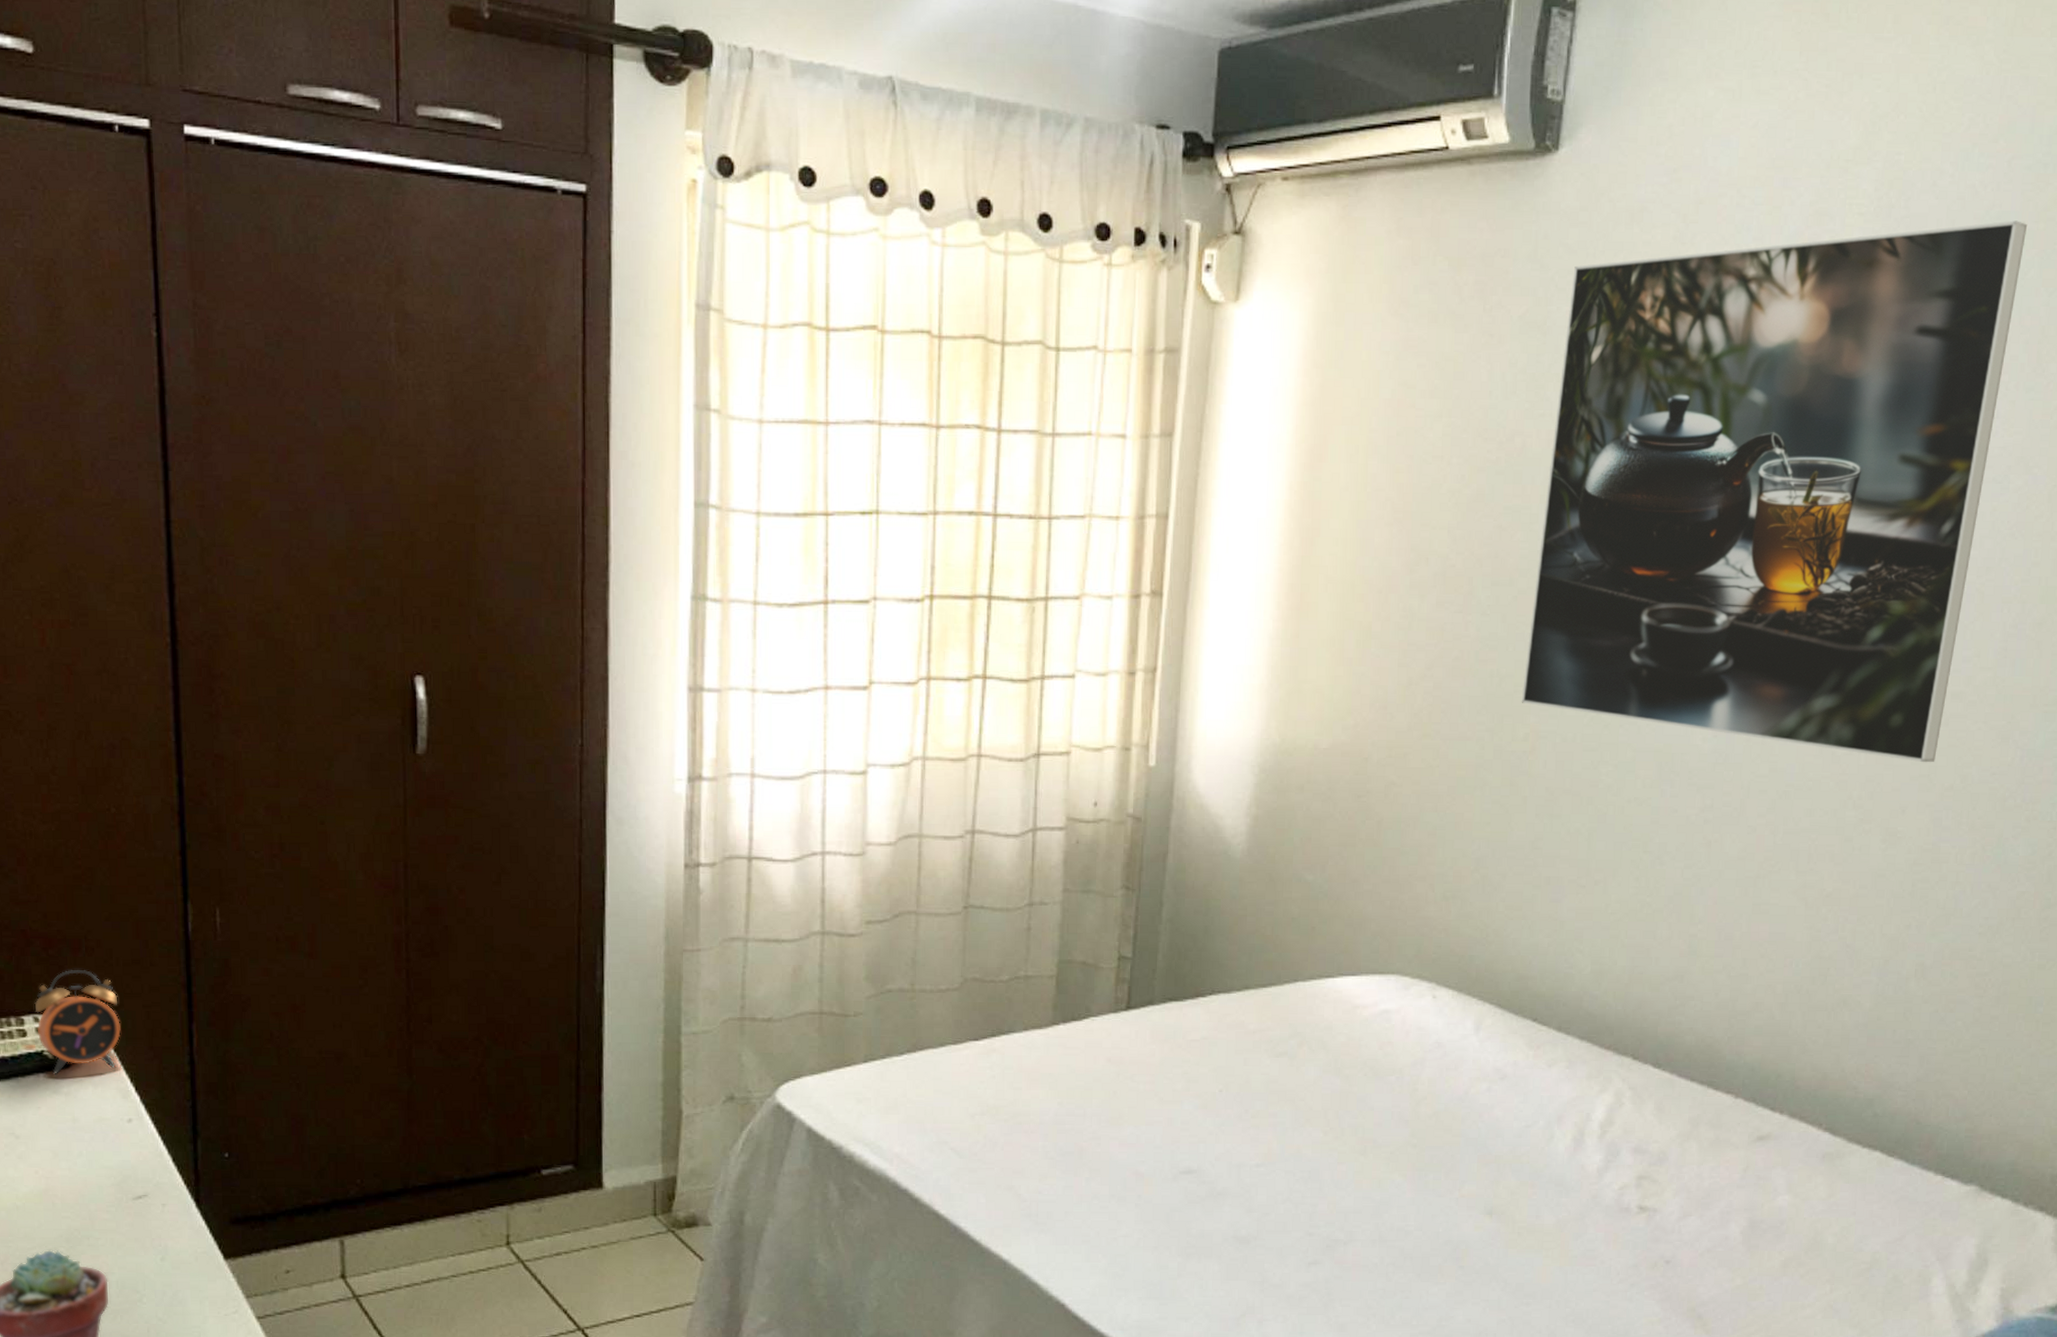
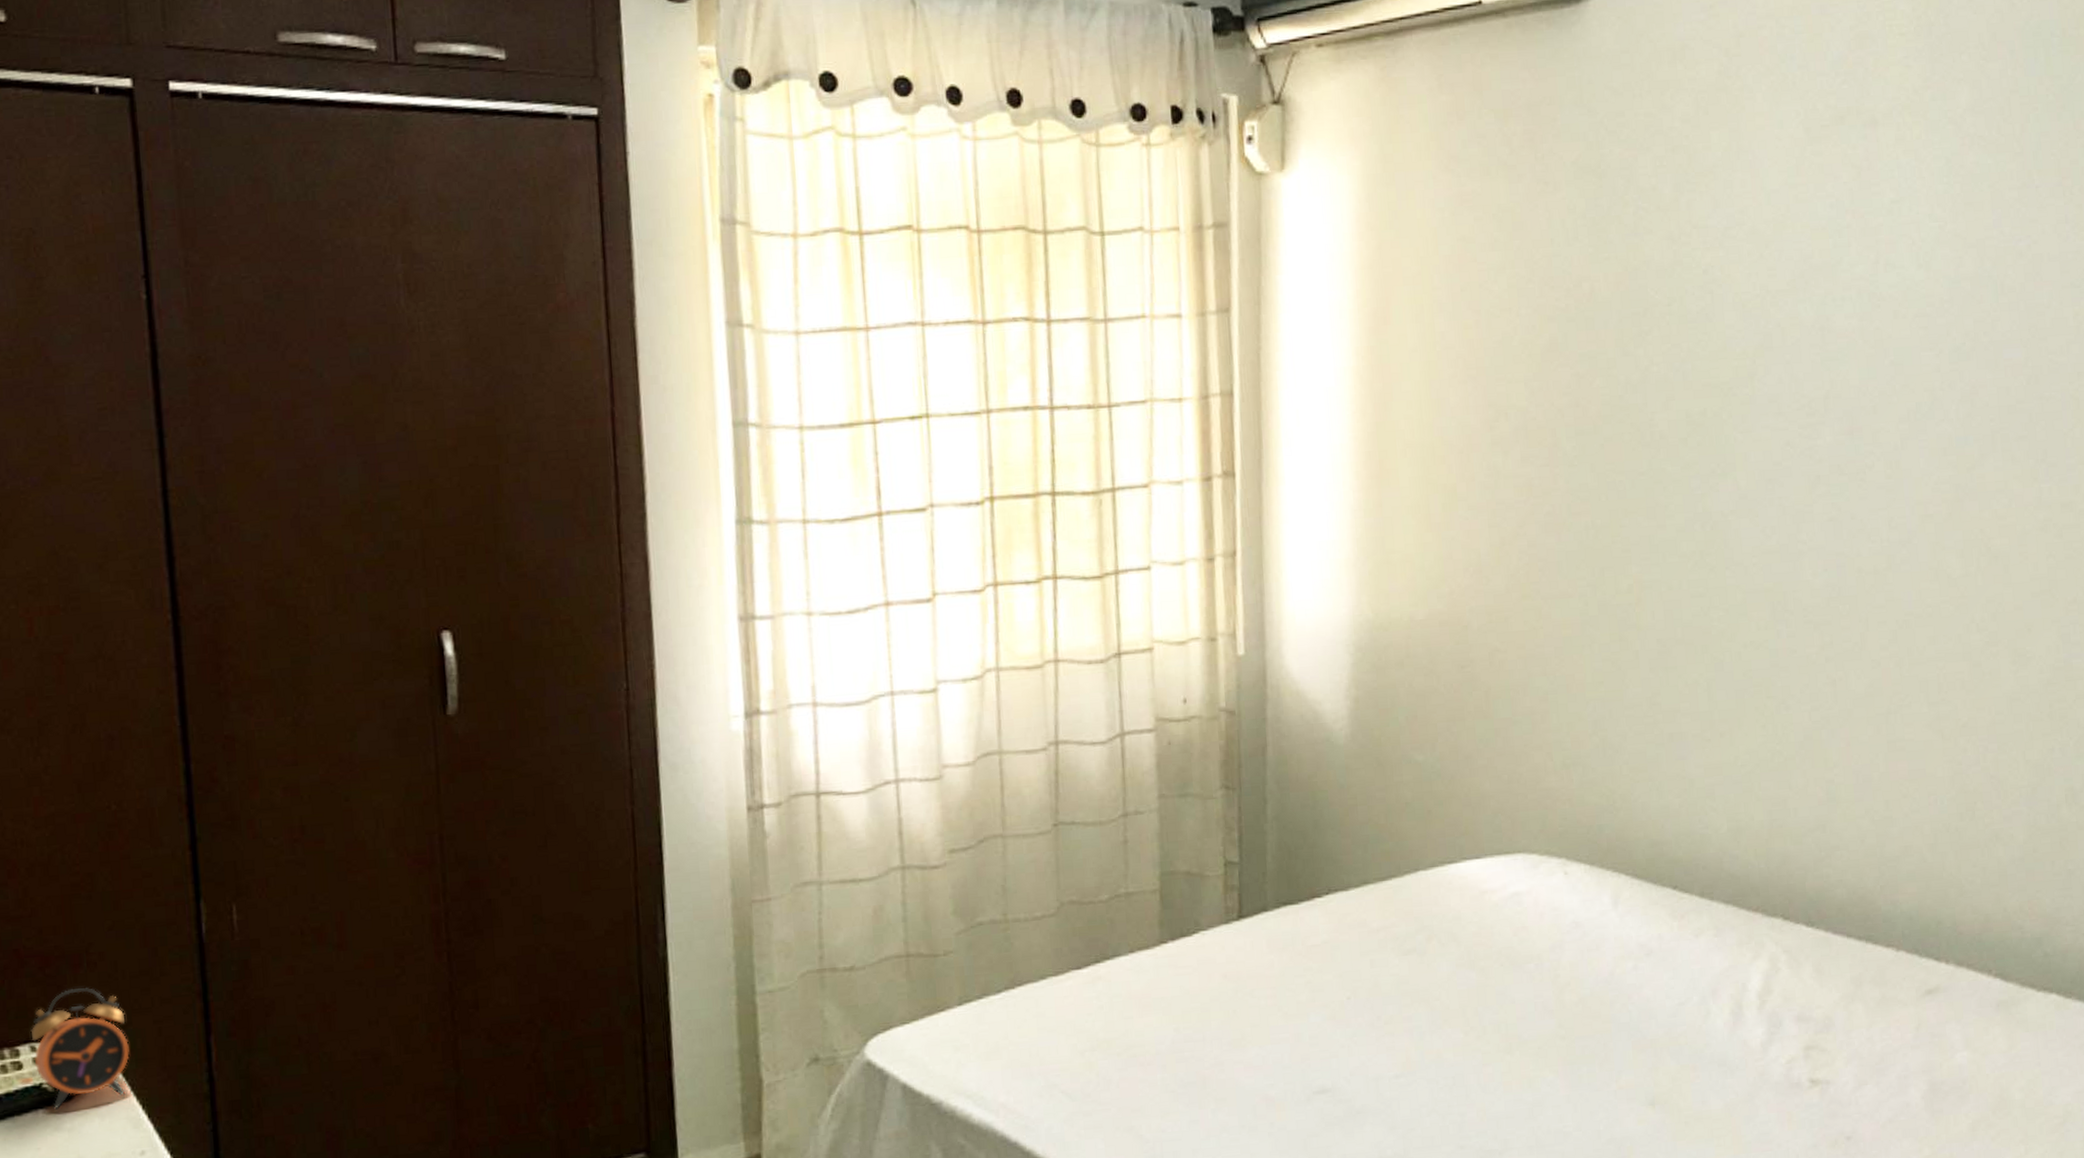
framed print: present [1521,220,2028,763] -> none [1620,28,2069,578]

